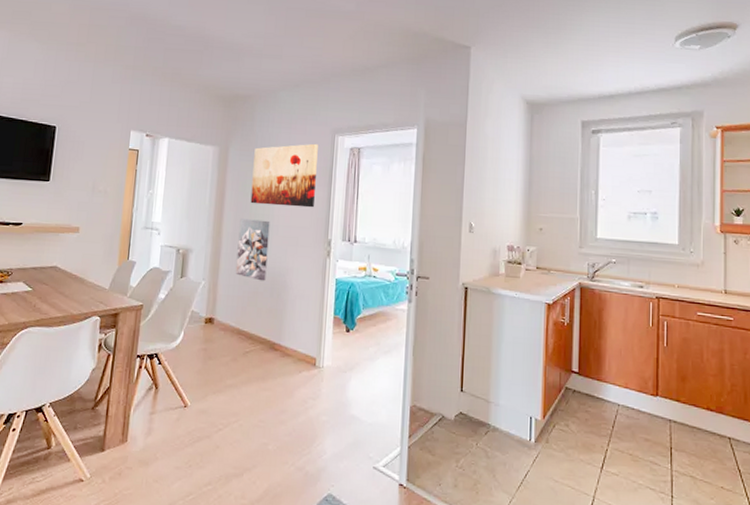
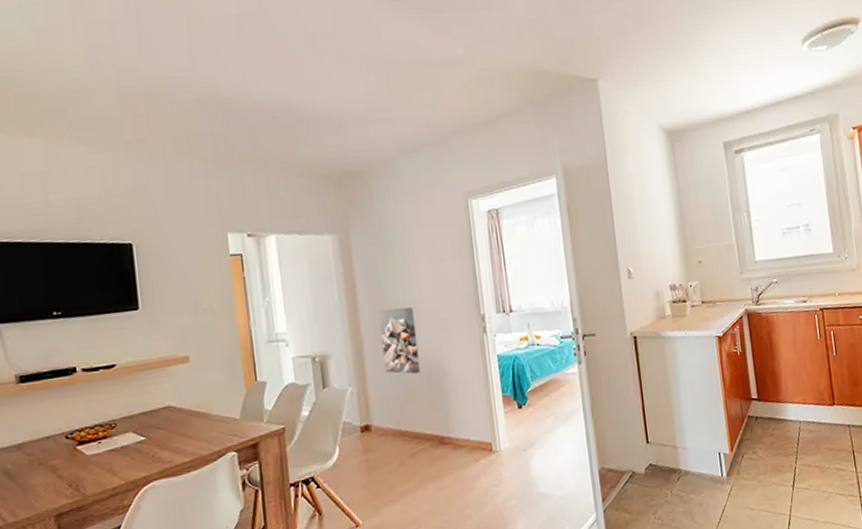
wall art: present [250,143,318,208] -> none [380,212,459,292]

